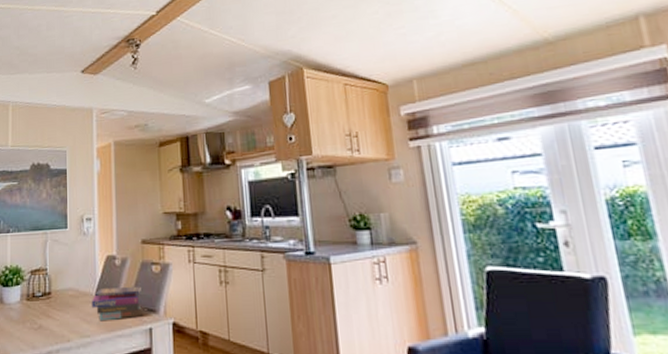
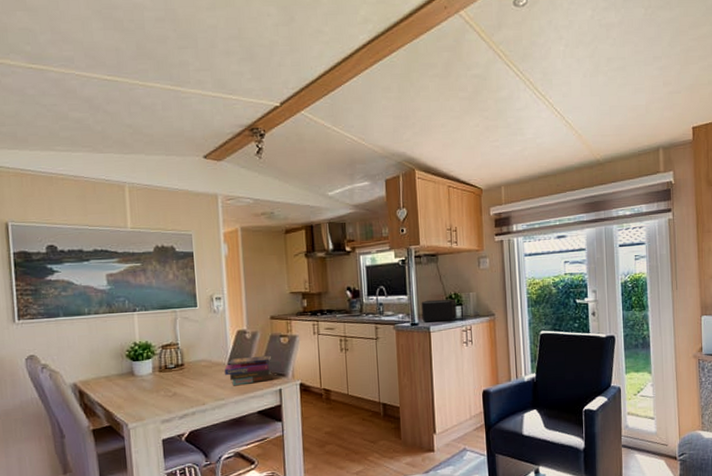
toaster: none [317,221,365,252] -> present [421,298,457,323]

